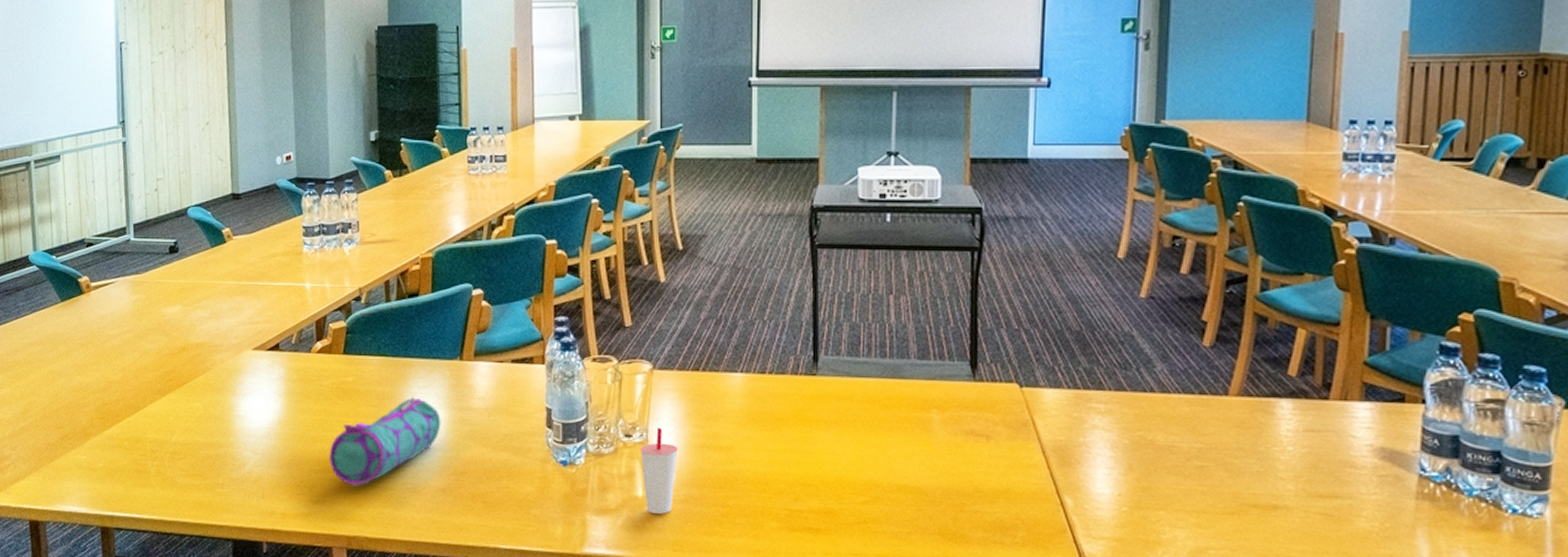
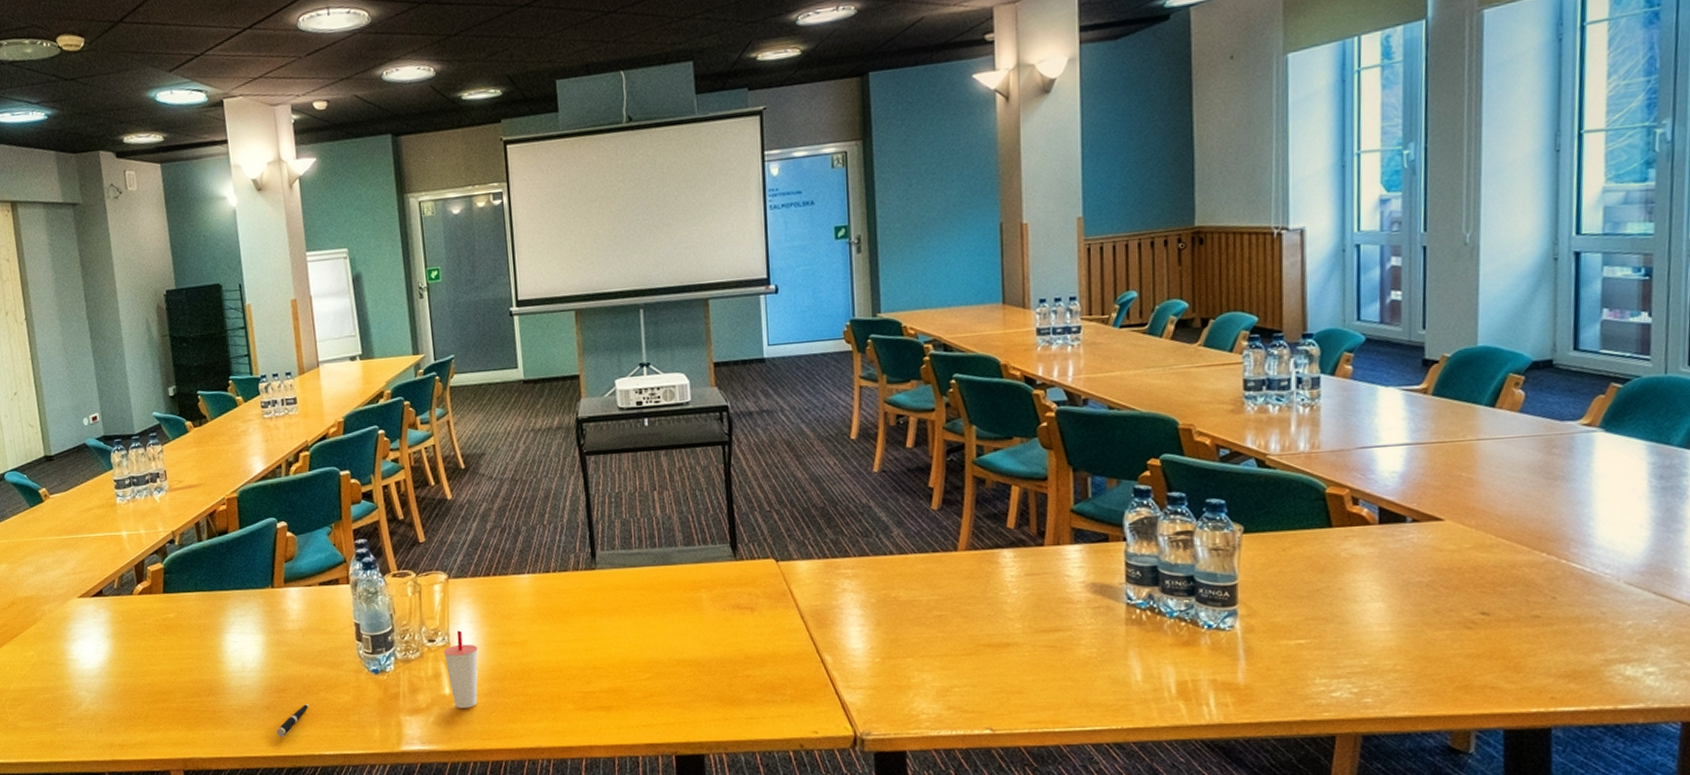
pencil case: present [329,397,441,487] -> none [158,626,260,713]
pen: none [450,490,488,525] -> present [276,703,309,738]

